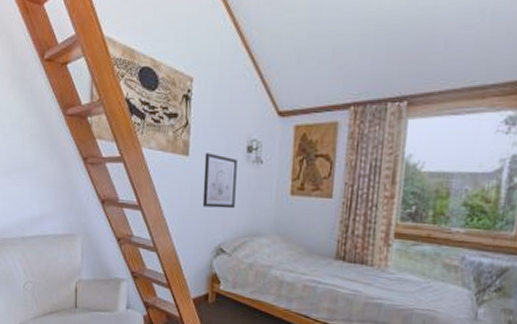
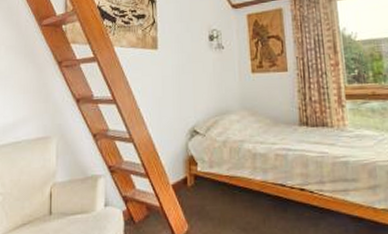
wall art: present [202,153,238,209] -> none [172,45,204,93]

